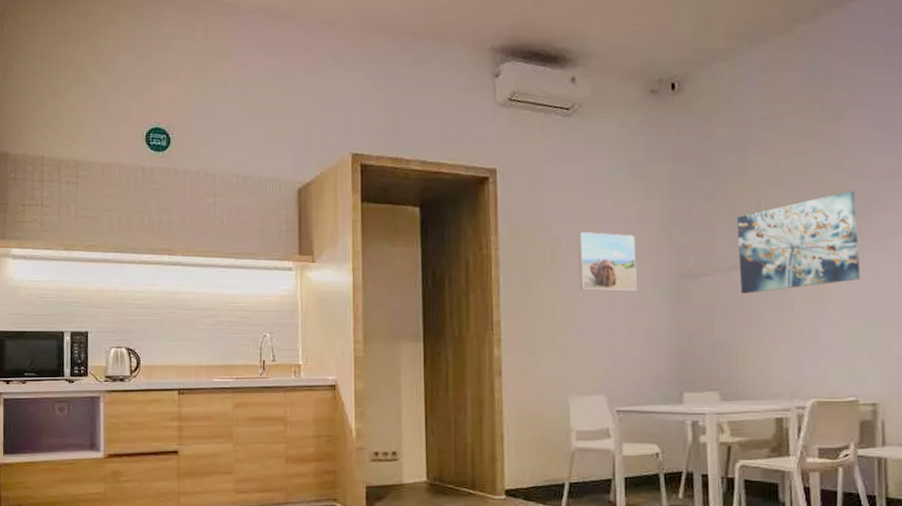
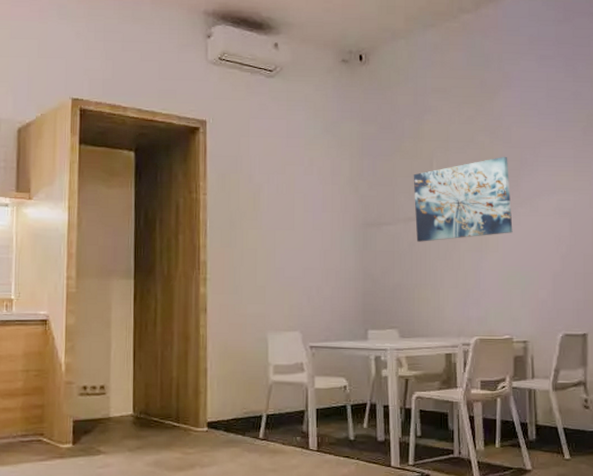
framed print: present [577,232,637,291] -> none [277,182,329,237]

